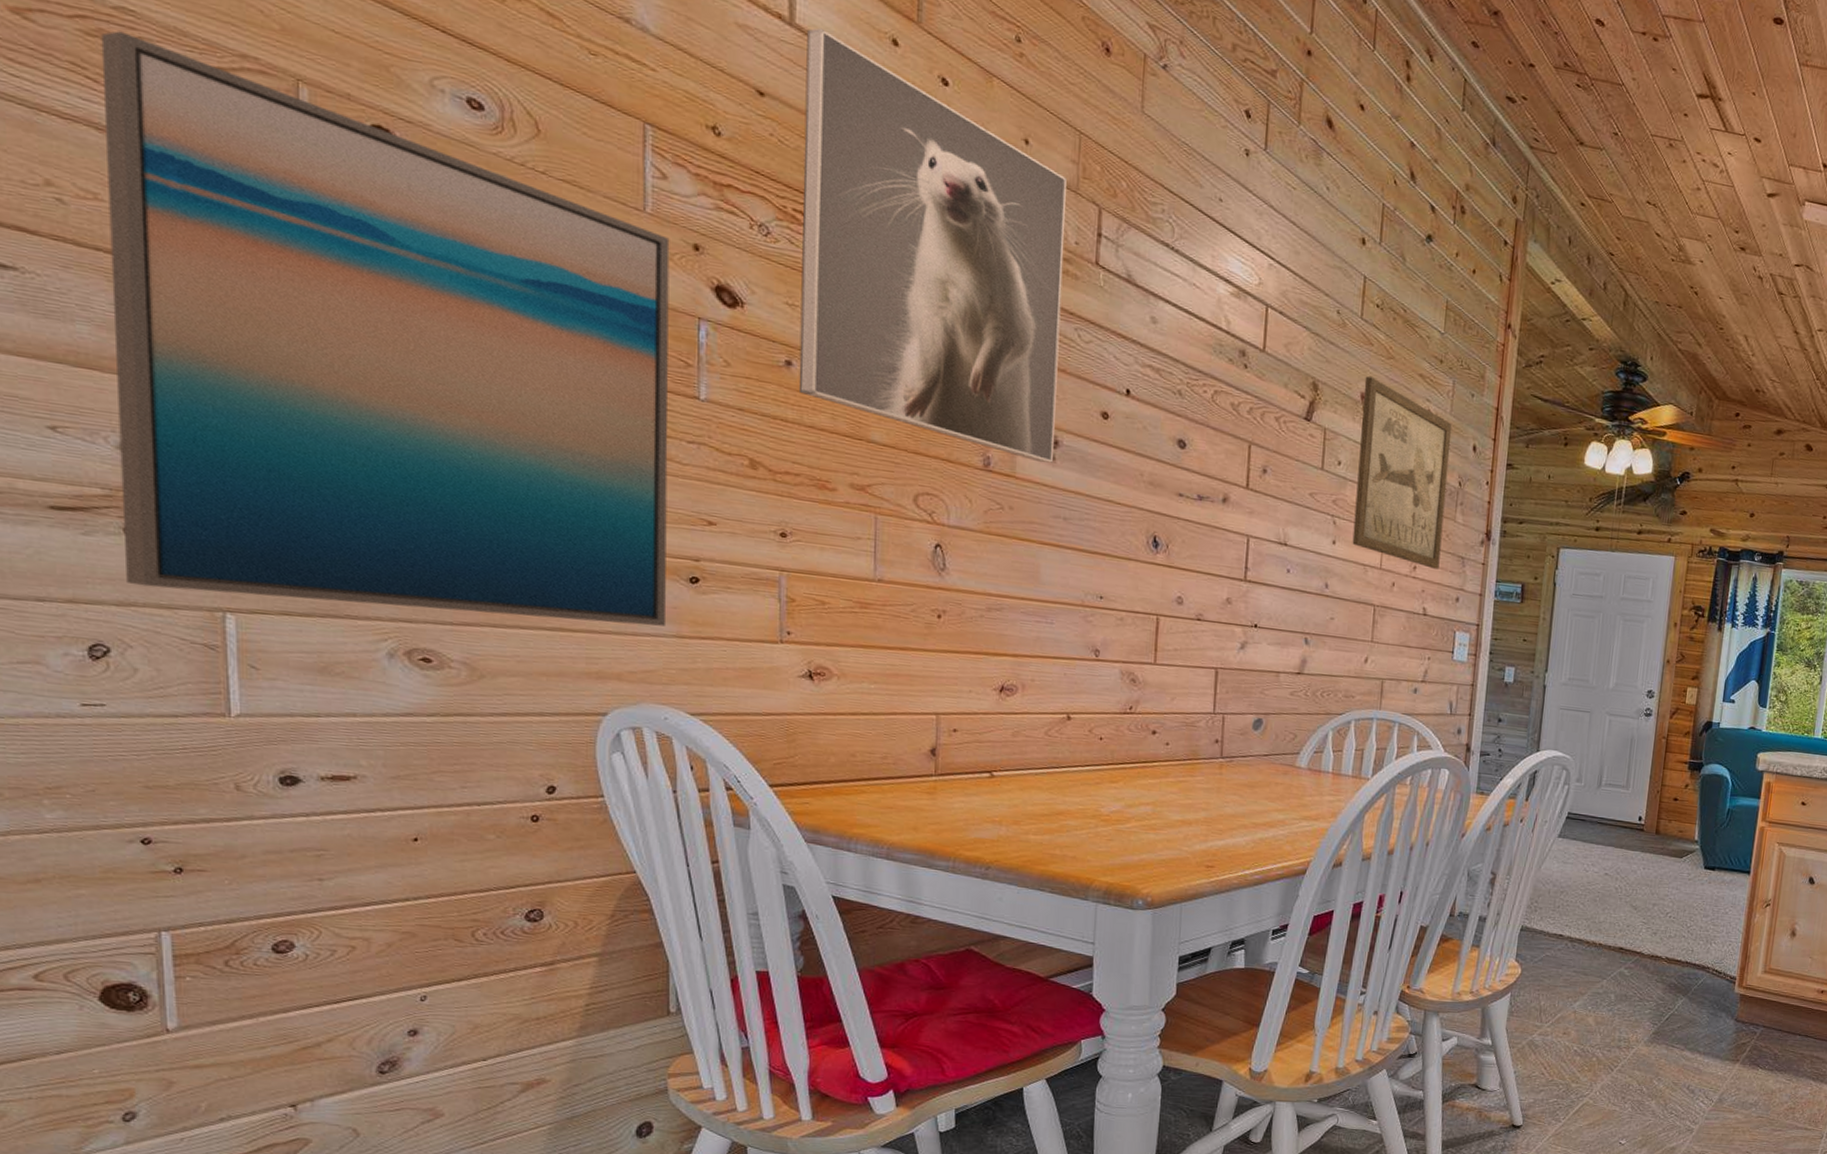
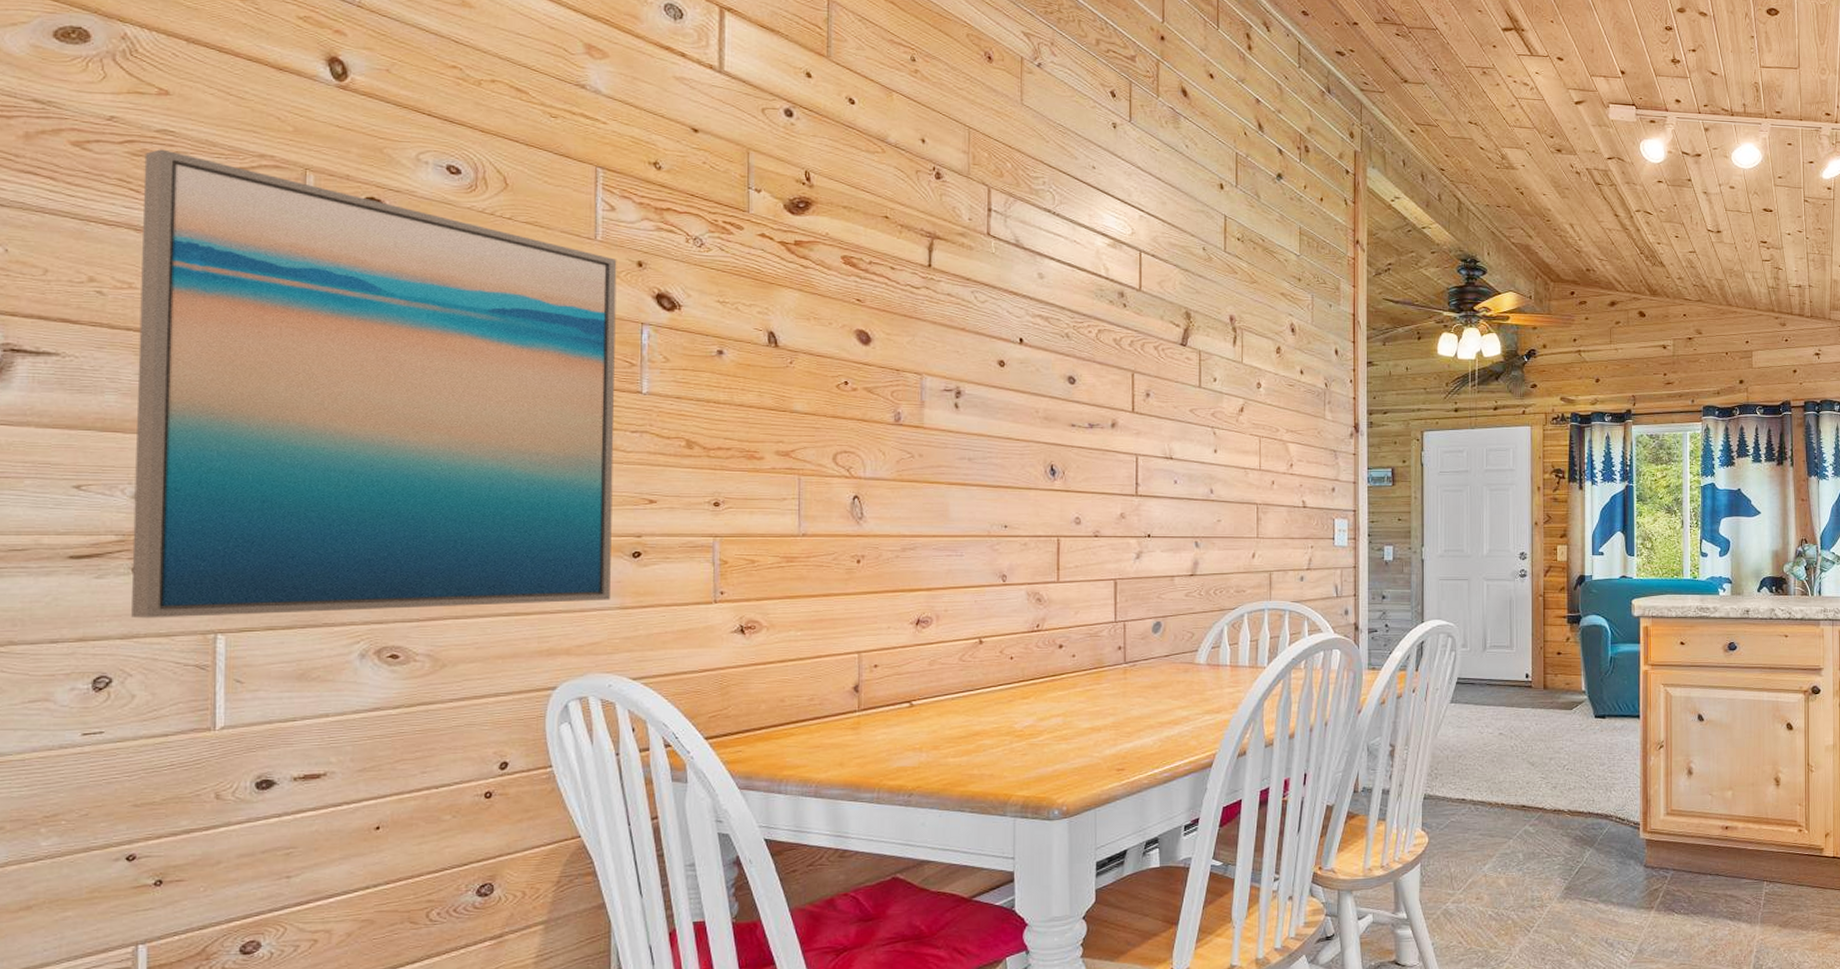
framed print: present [798,28,1067,463] -> none [729,71,960,412]
wall art: present [1352,376,1452,569] -> none [1232,301,1315,464]

